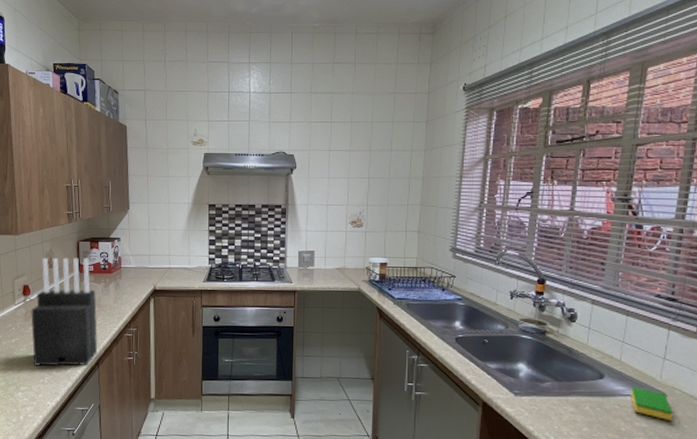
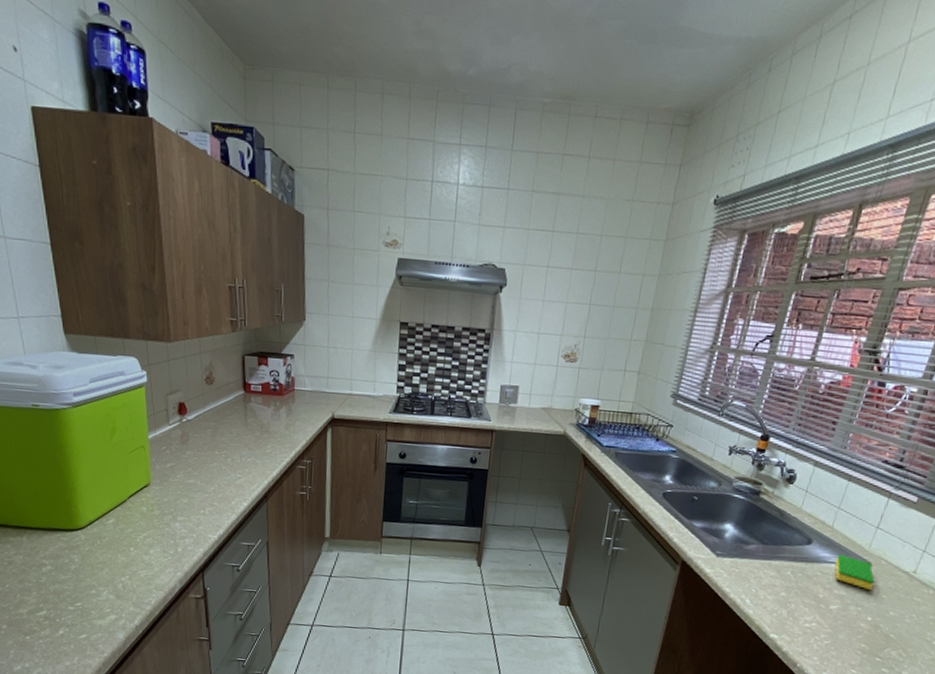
knife block: present [31,257,98,368] -> none [188,372,267,498]

